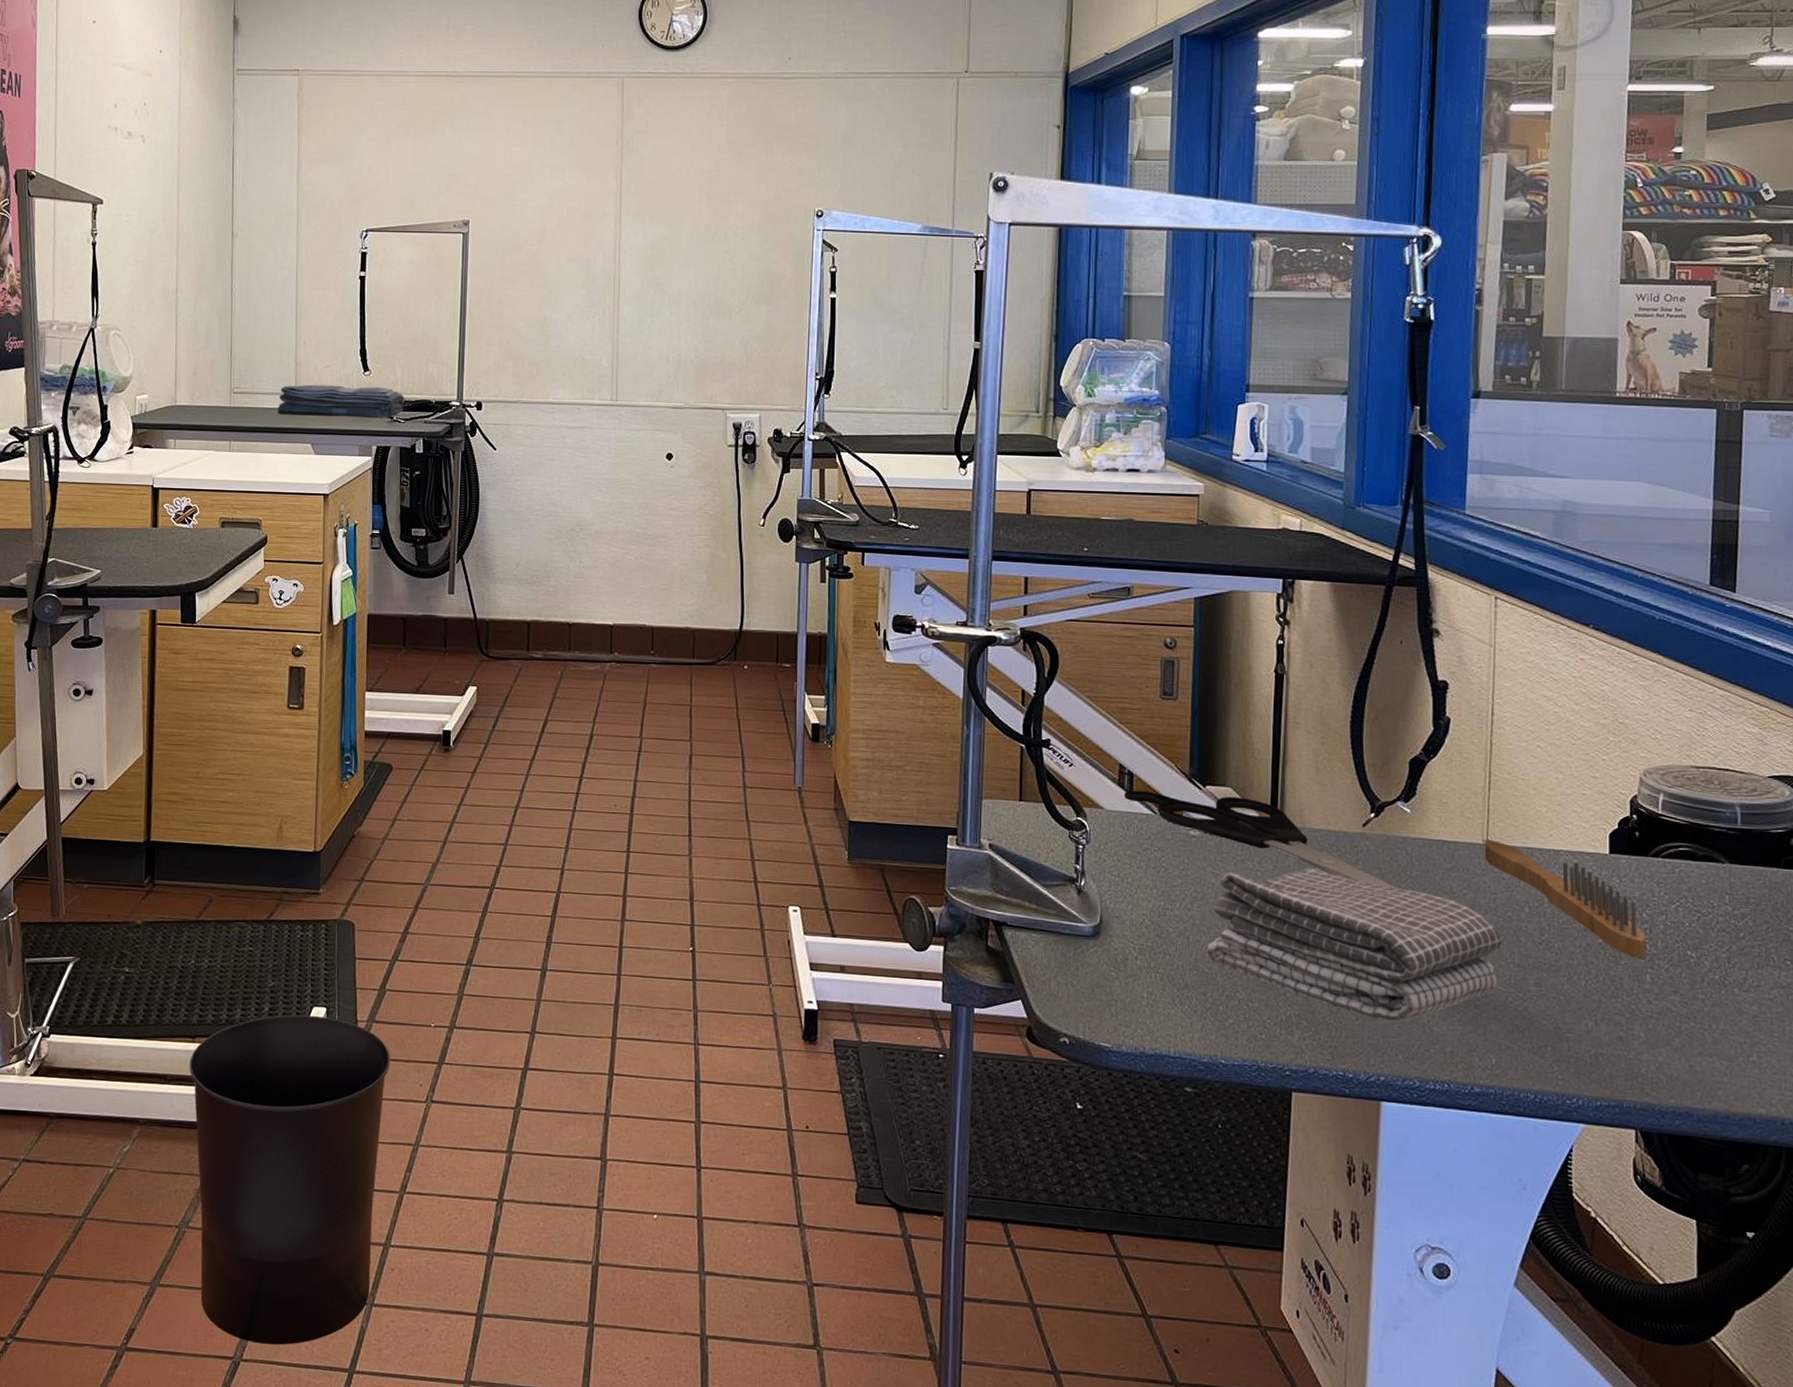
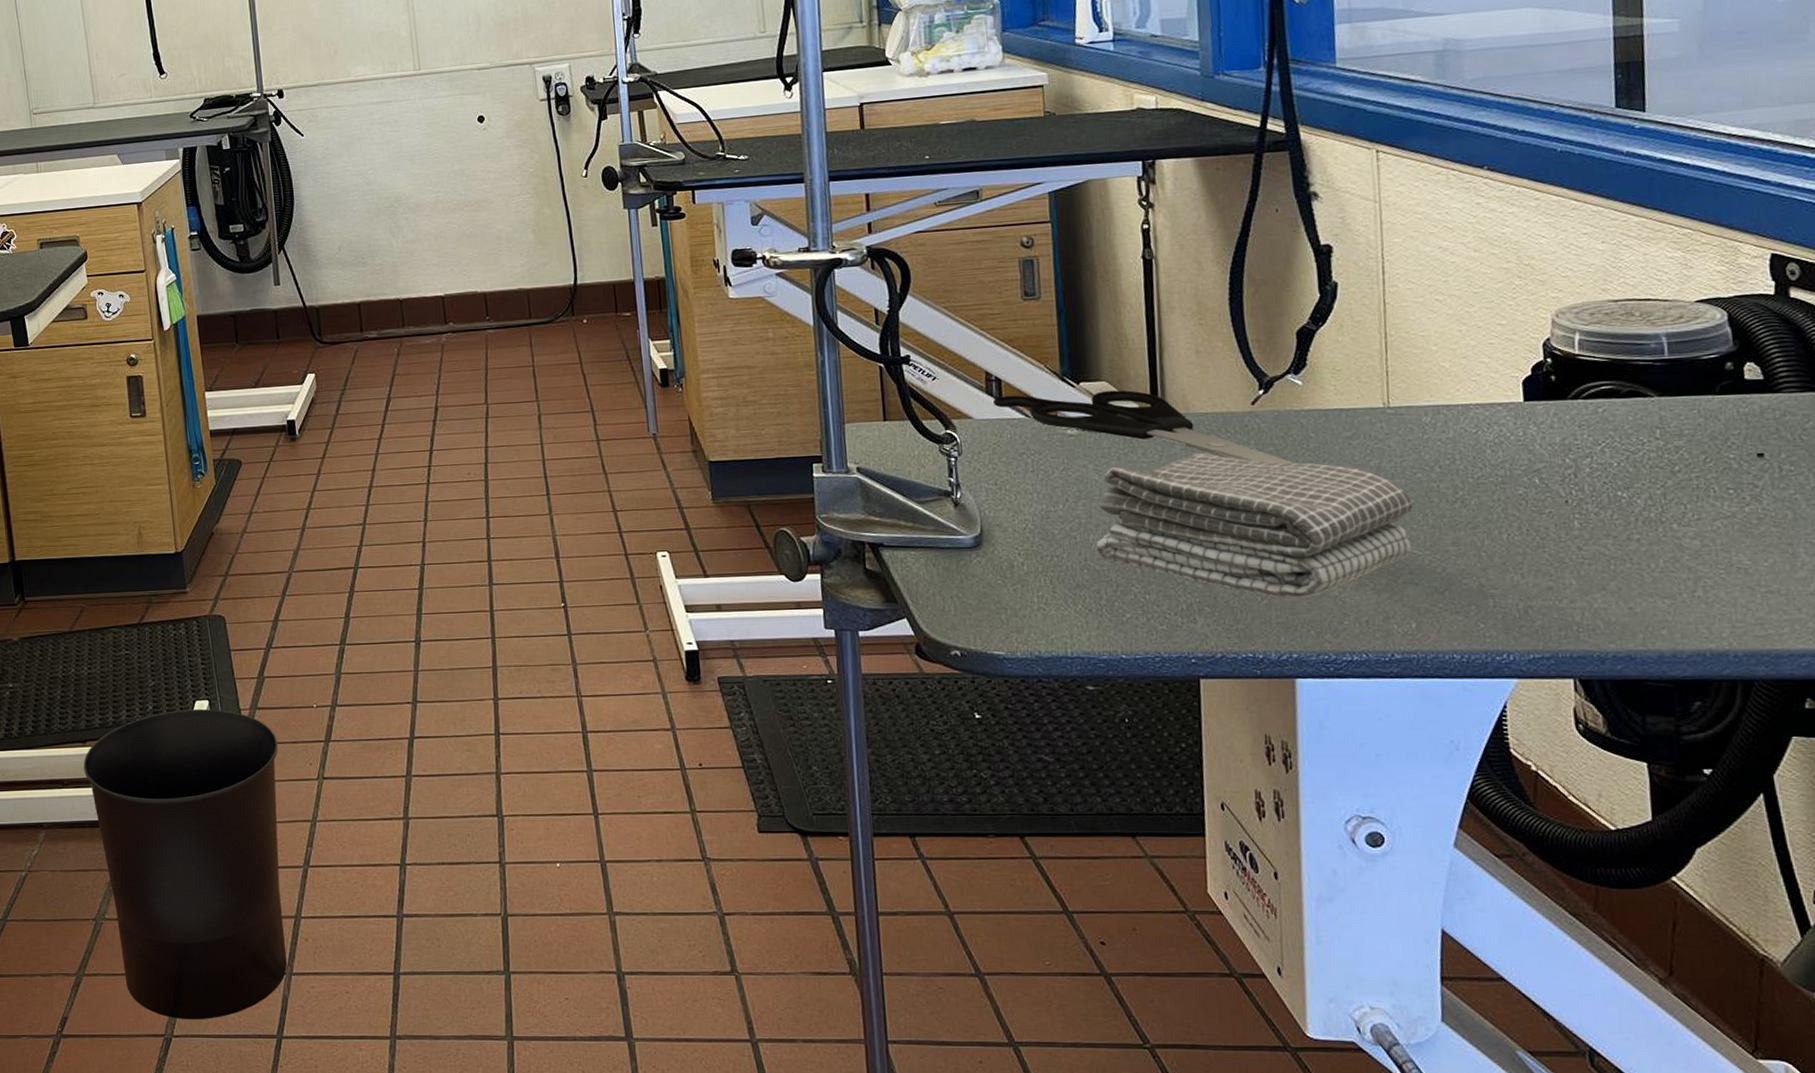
towel: present [277,384,405,418] -> none [78,88,205,130]
wire brush: present [1484,838,1647,960] -> none [1385,401,1573,506]

